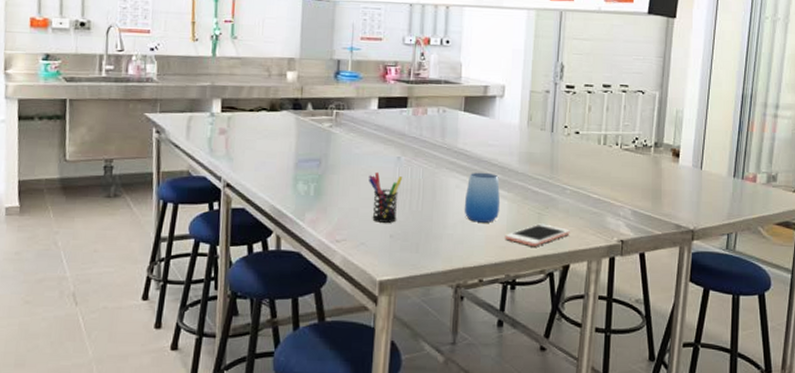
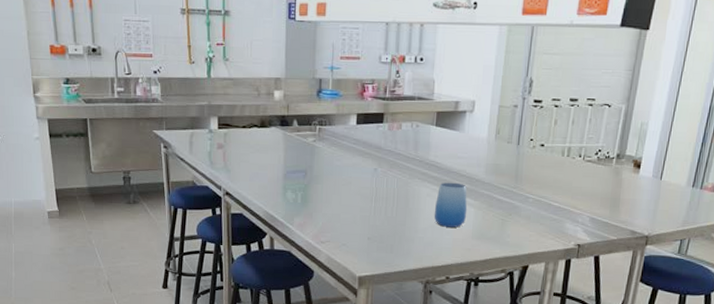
pen holder: present [369,171,402,223] -> none [349,182,378,227]
cell phone: present [505,223,570,247] -> none [470,229,531,250]

